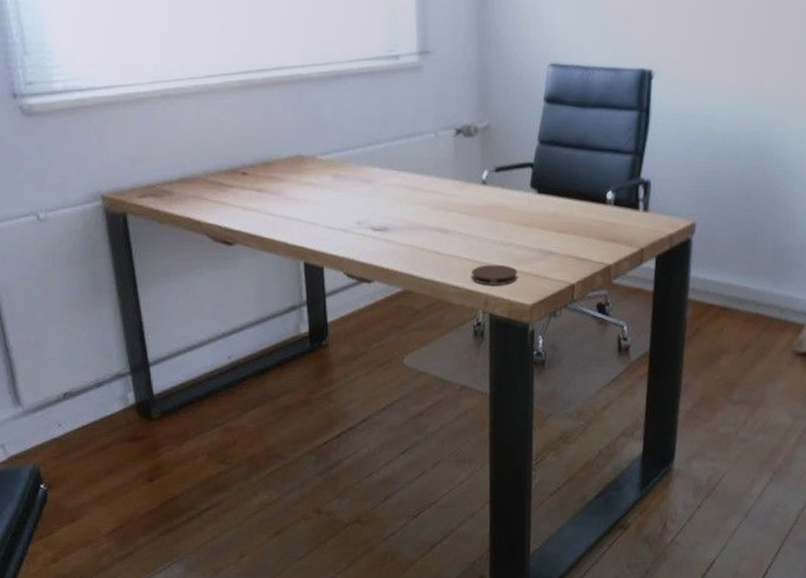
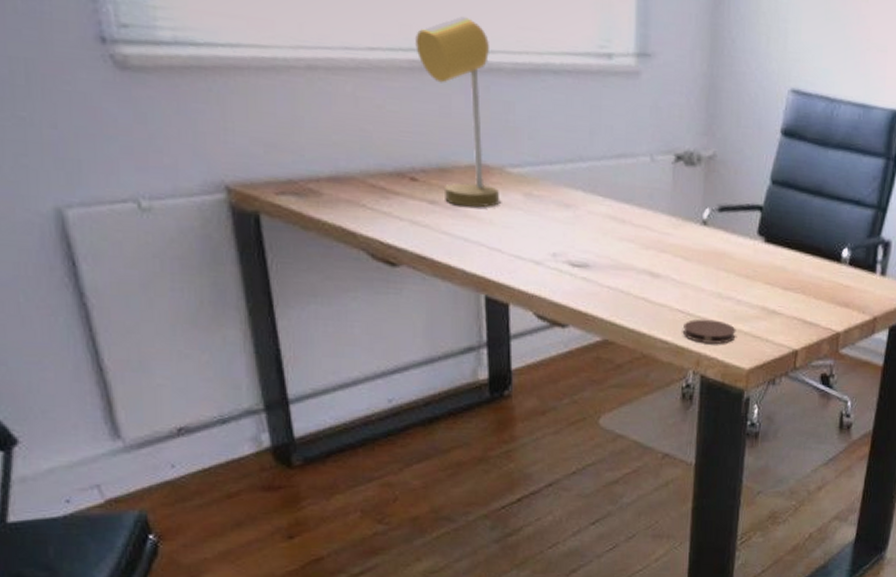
desk lamp: none [243,41,314,191] -> present [416,15,500,208]

